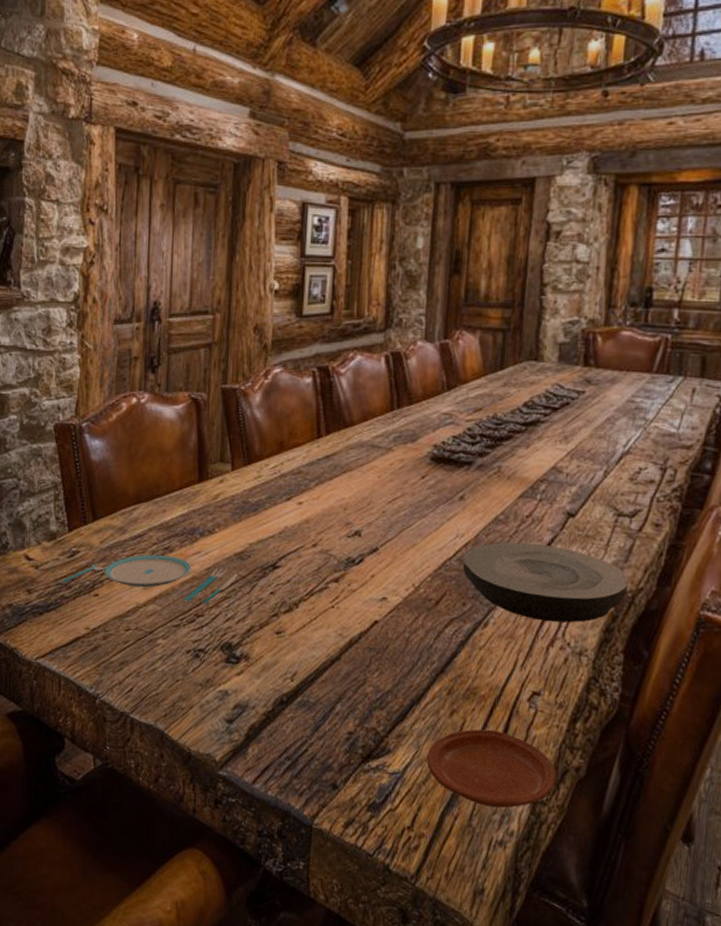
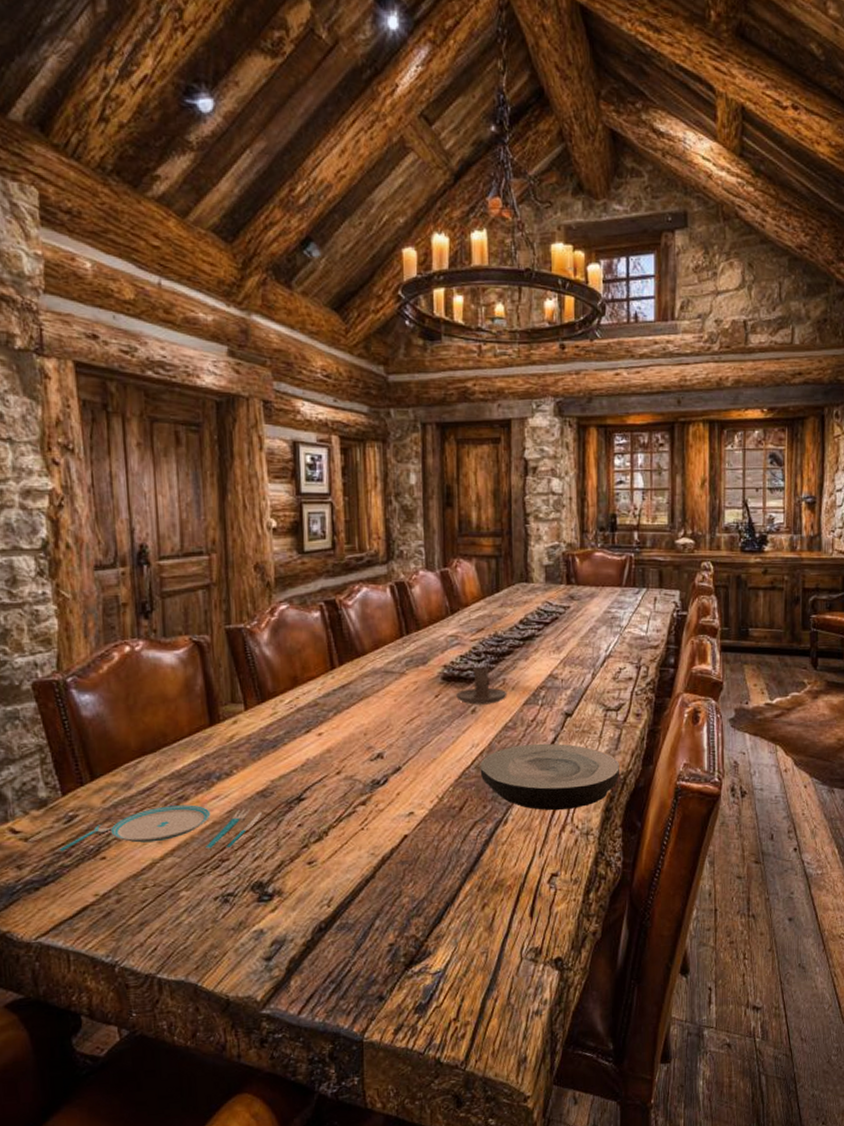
plate: present [426,729,557,808] -> none [465,914,578,984]
candle holder: none [443,451,502,493] -> present [455,667,507,705]

